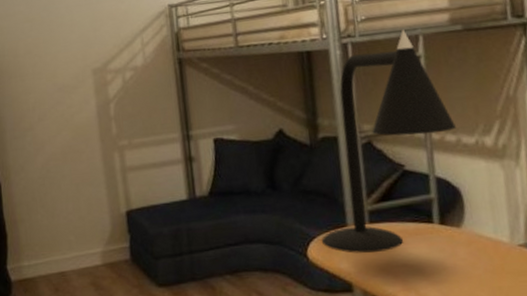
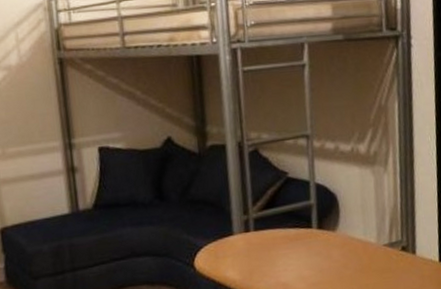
desk lamp: present [321,29,456,253] -> none [208,36,335,261]

